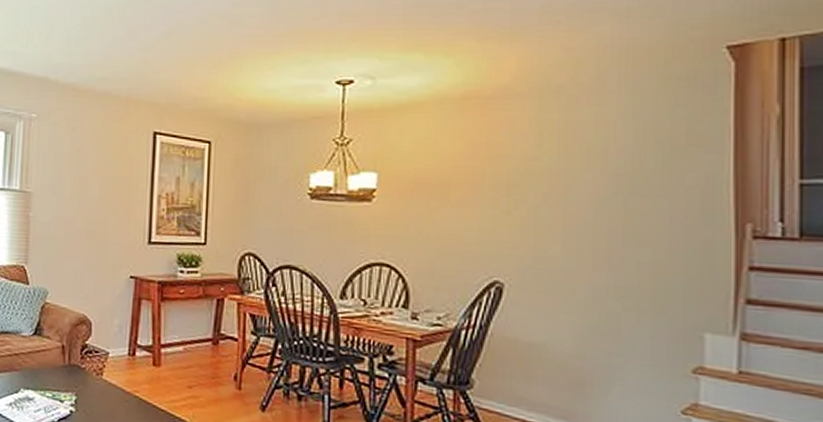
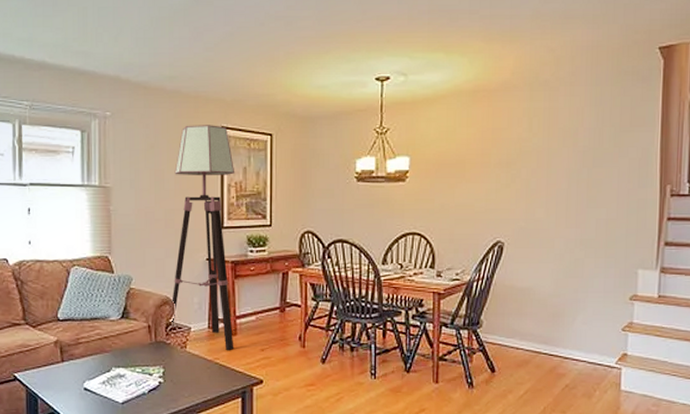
floor lamp: none [88,129,167,383] -> present [171,125,235,350]

